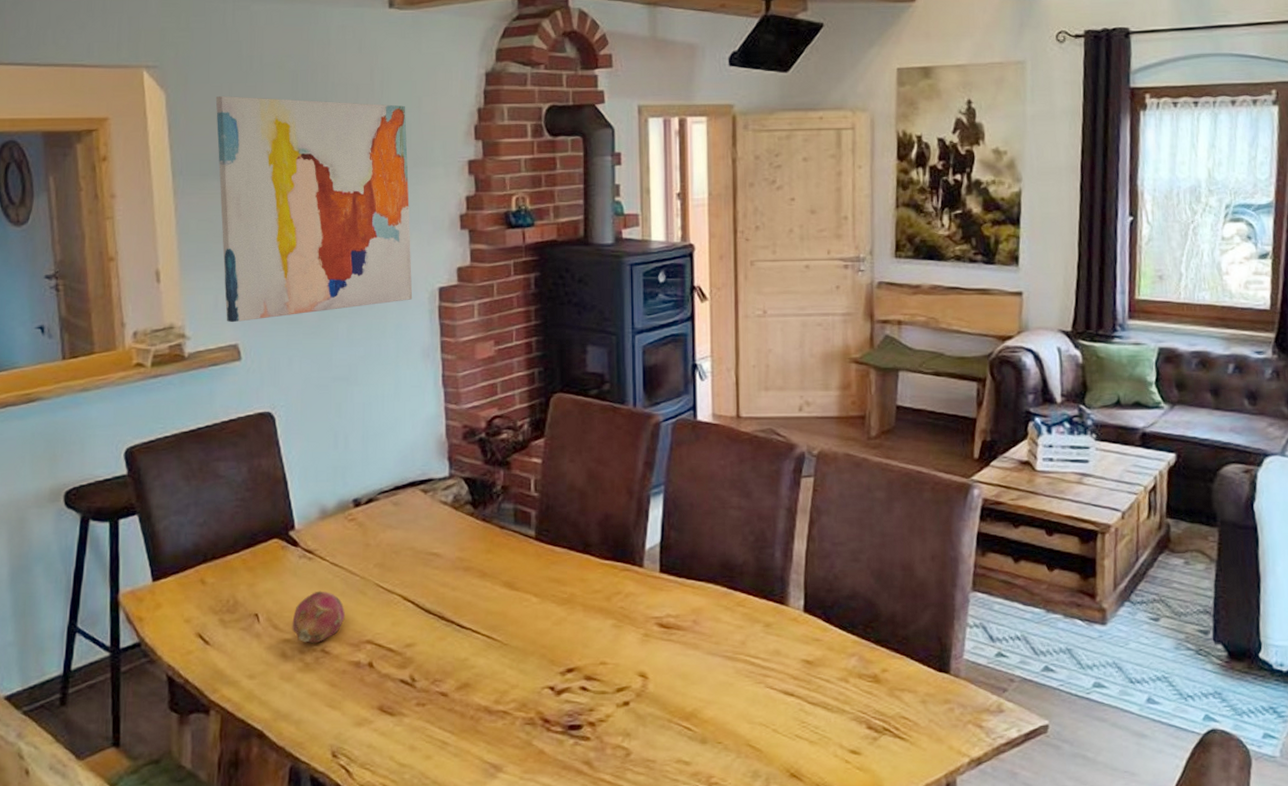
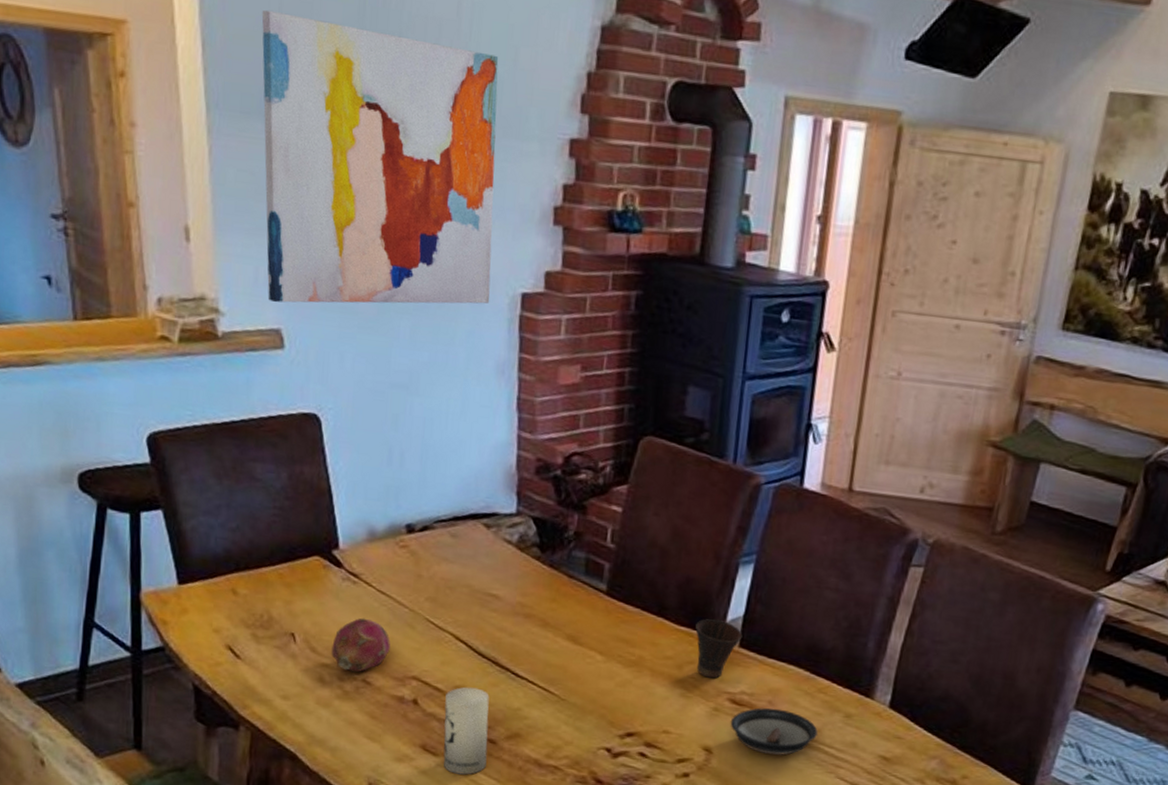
candle: none [398,644,440,731] -> present [443,687,490,775]
cup: none [618,550,662,606] -> present [695,619,743,679]
saucer: none [661,627,742,673] -> present [730,708,818,756]

